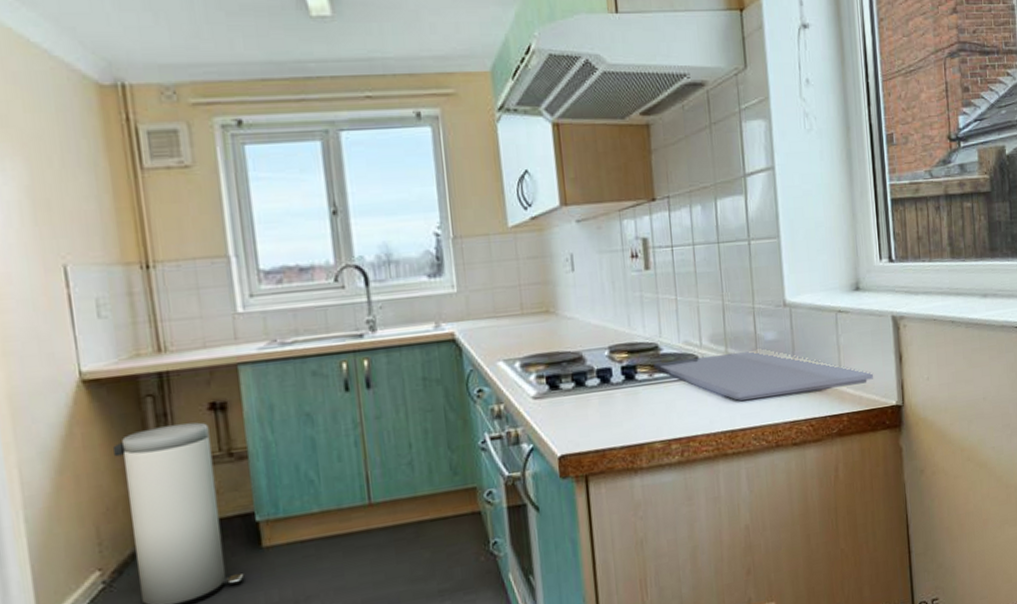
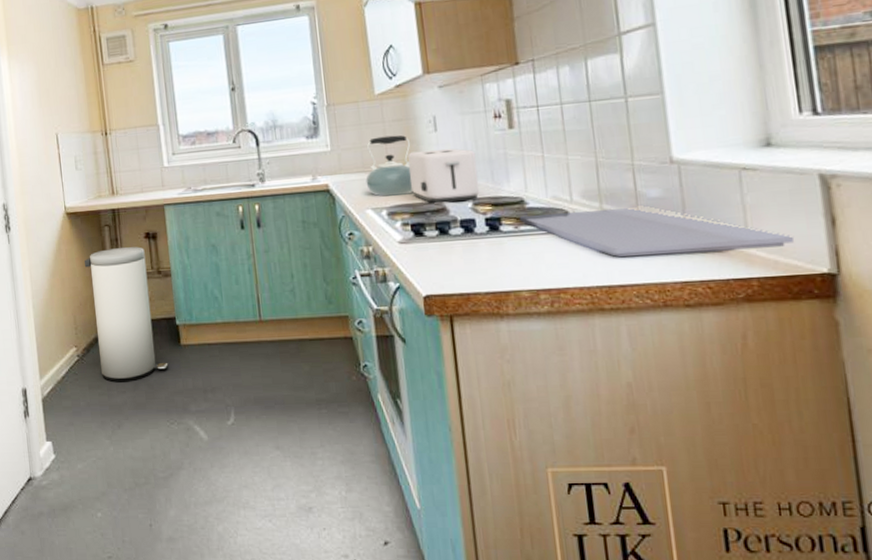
kettle: none [497,274,549,346] -> present [366,135,414,197]
toaster: none [543,290,616,352] -> present [408,148,480,203]

